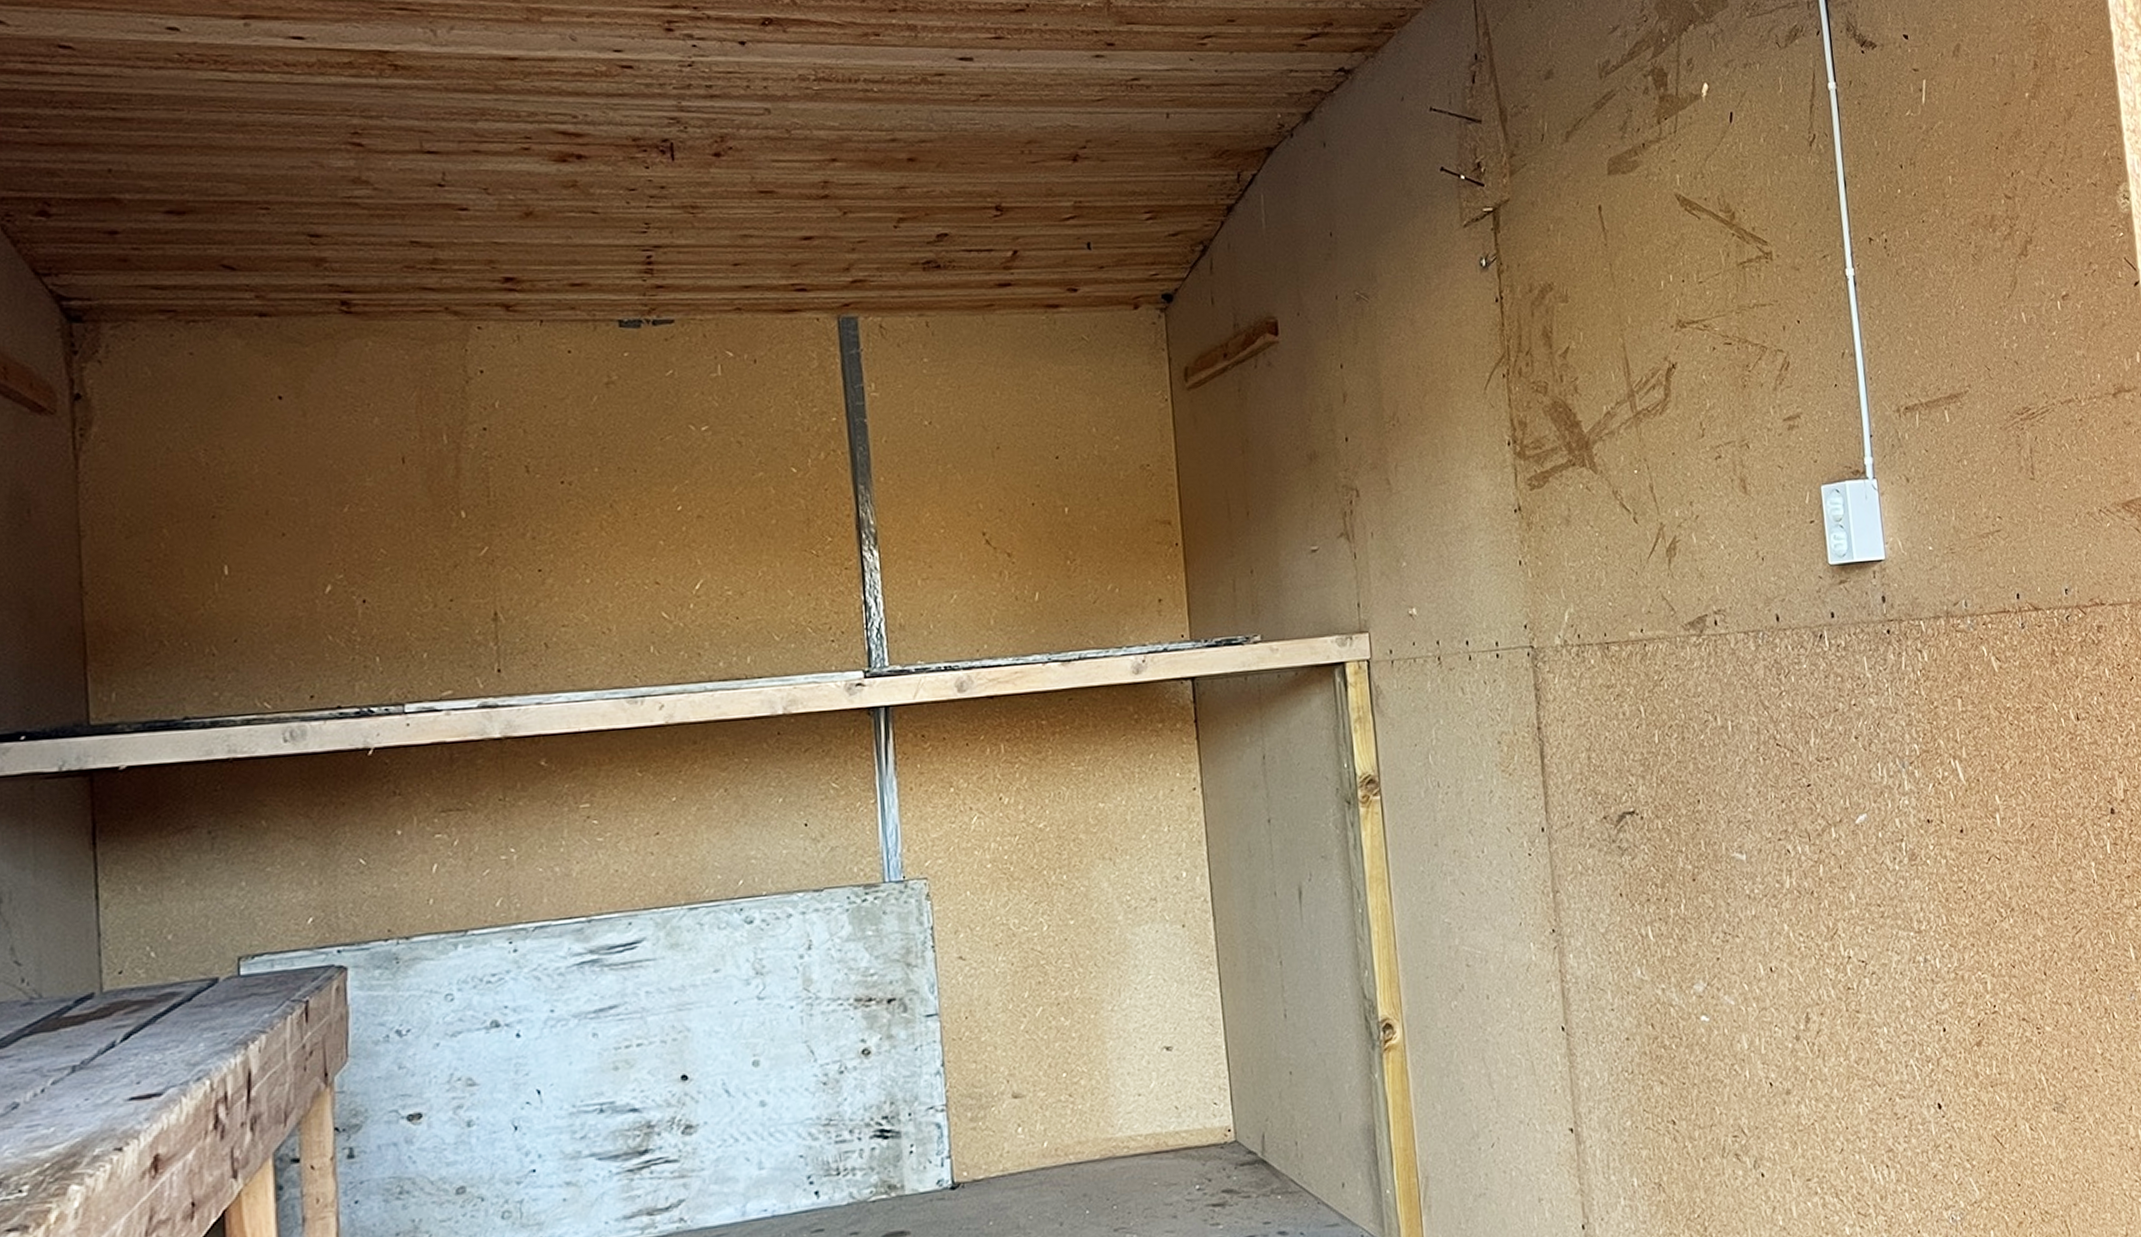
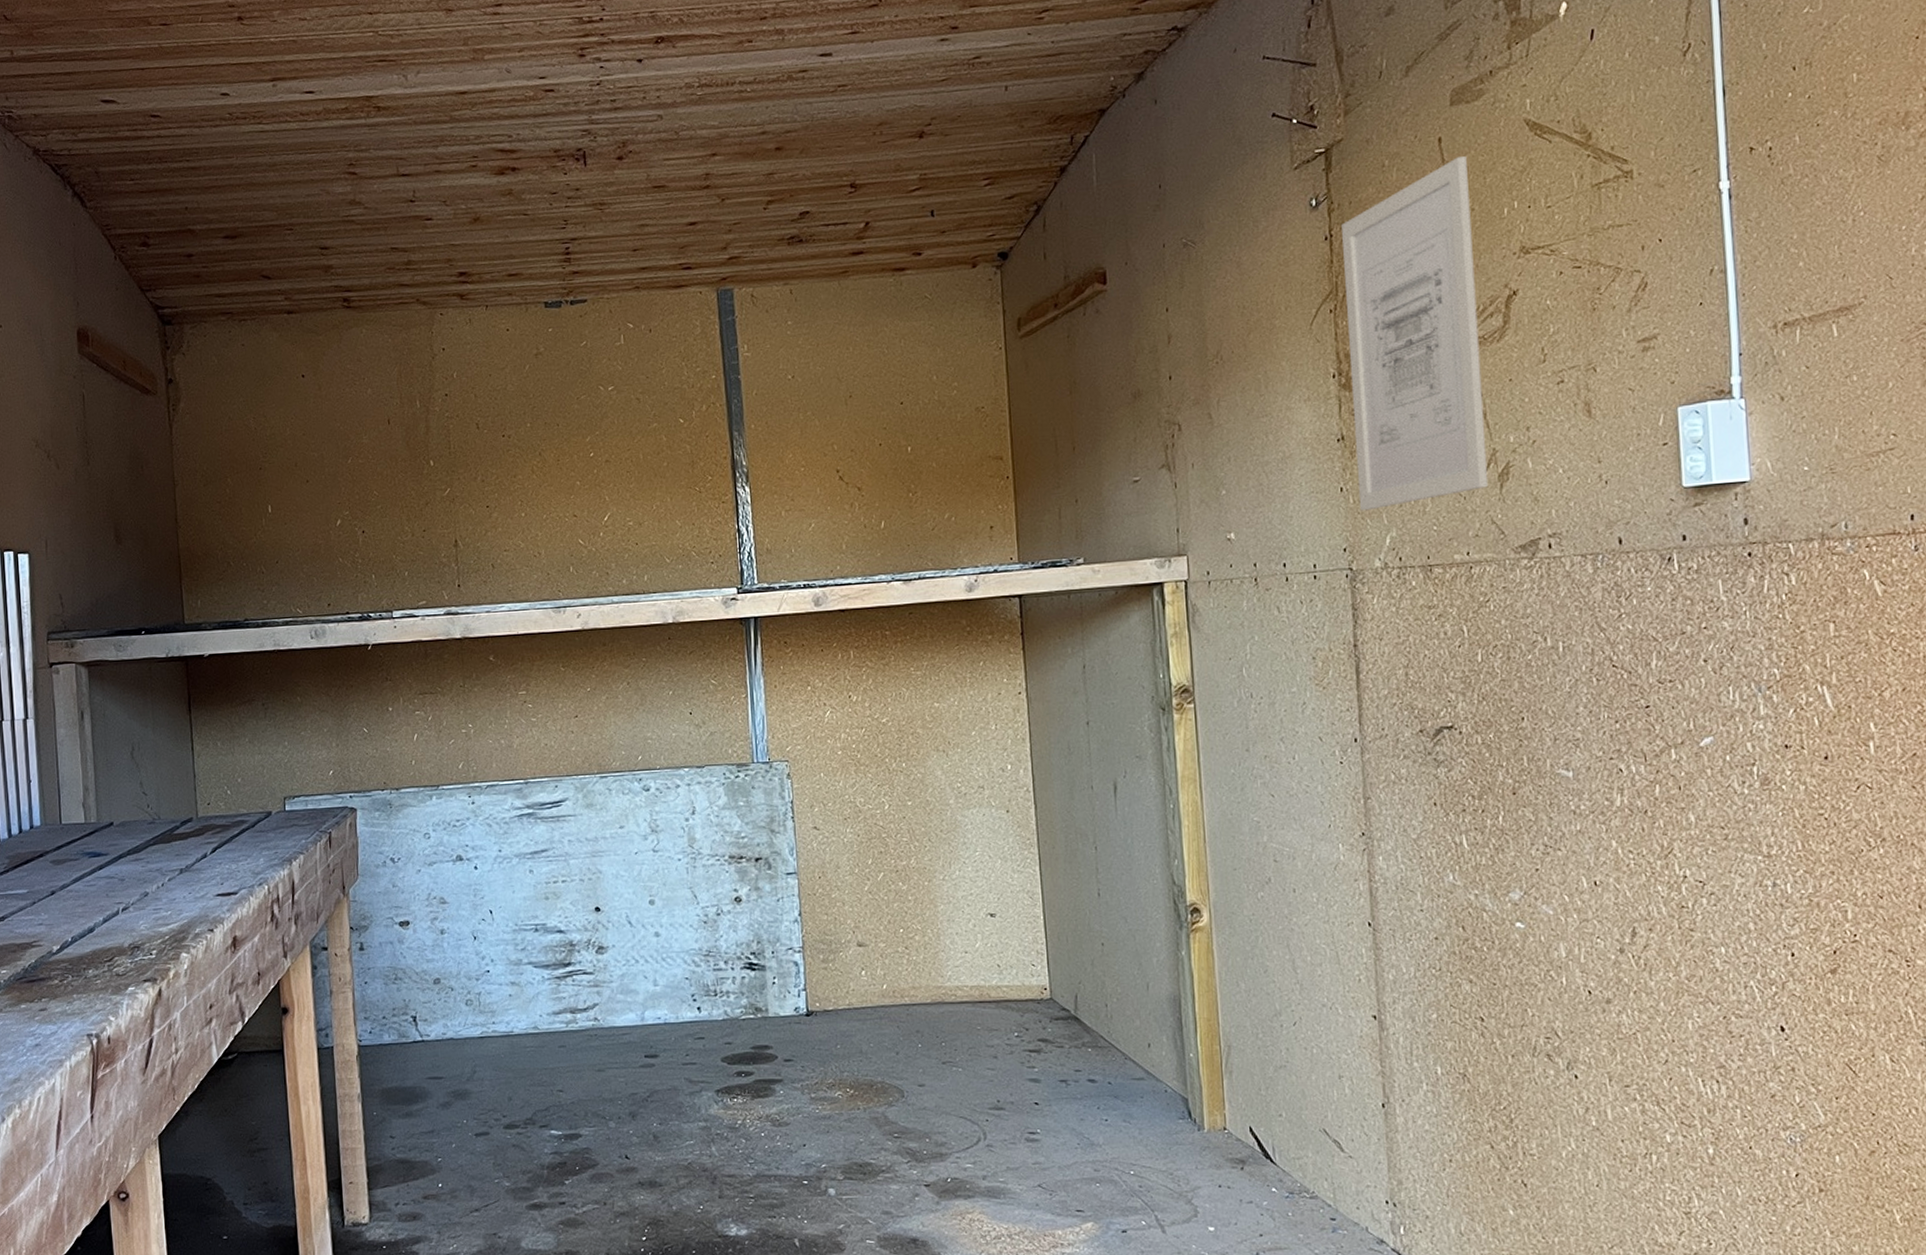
wall art: none [1511,226,1658,586] -> present [1341,156,1489,511]

